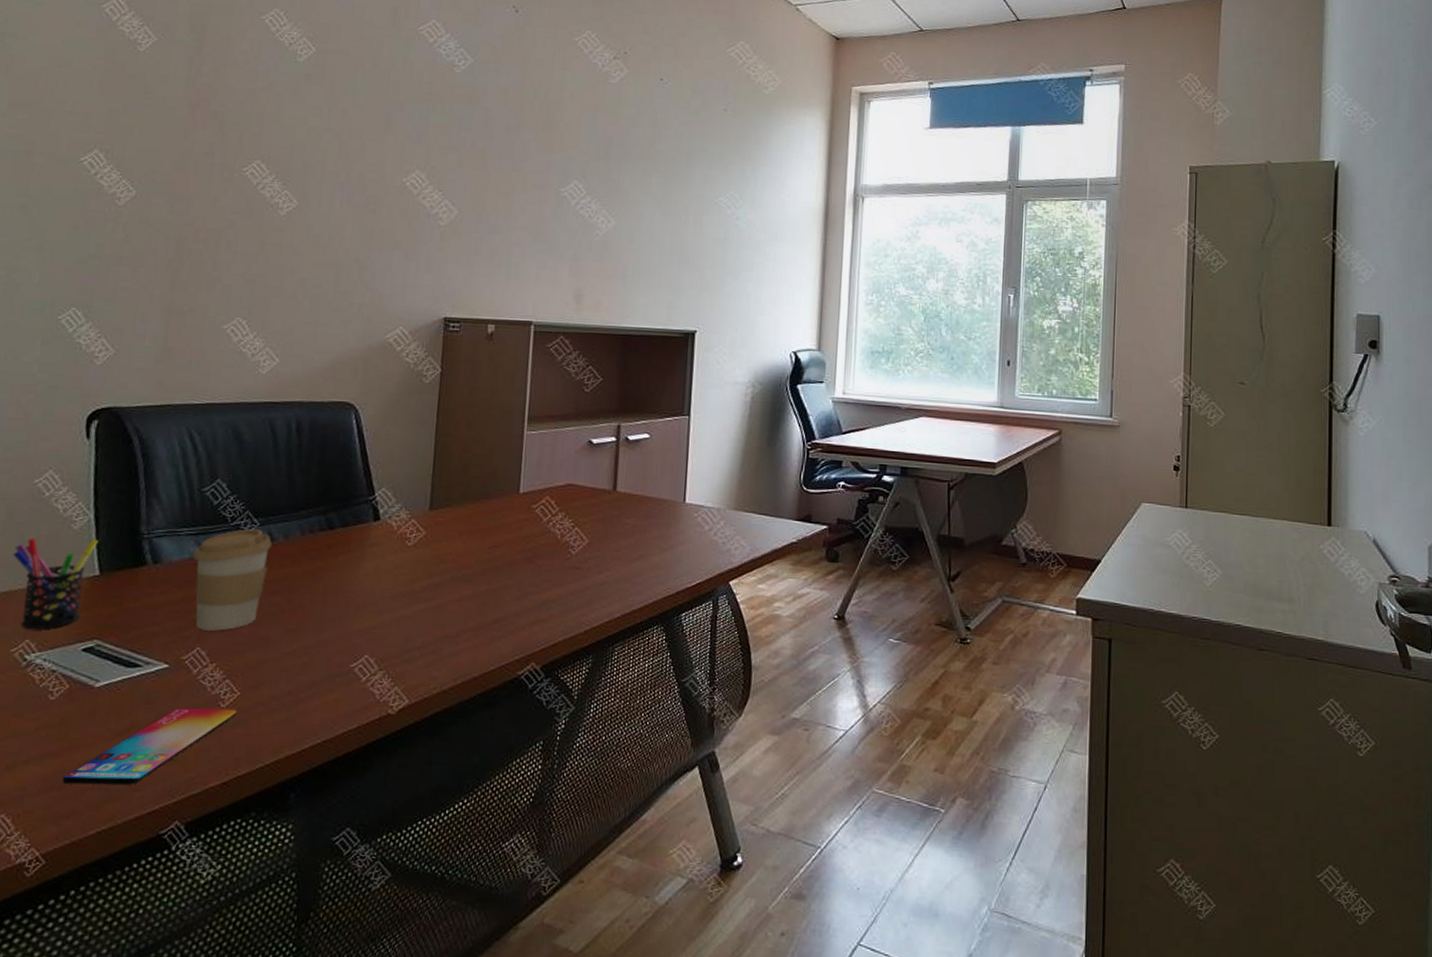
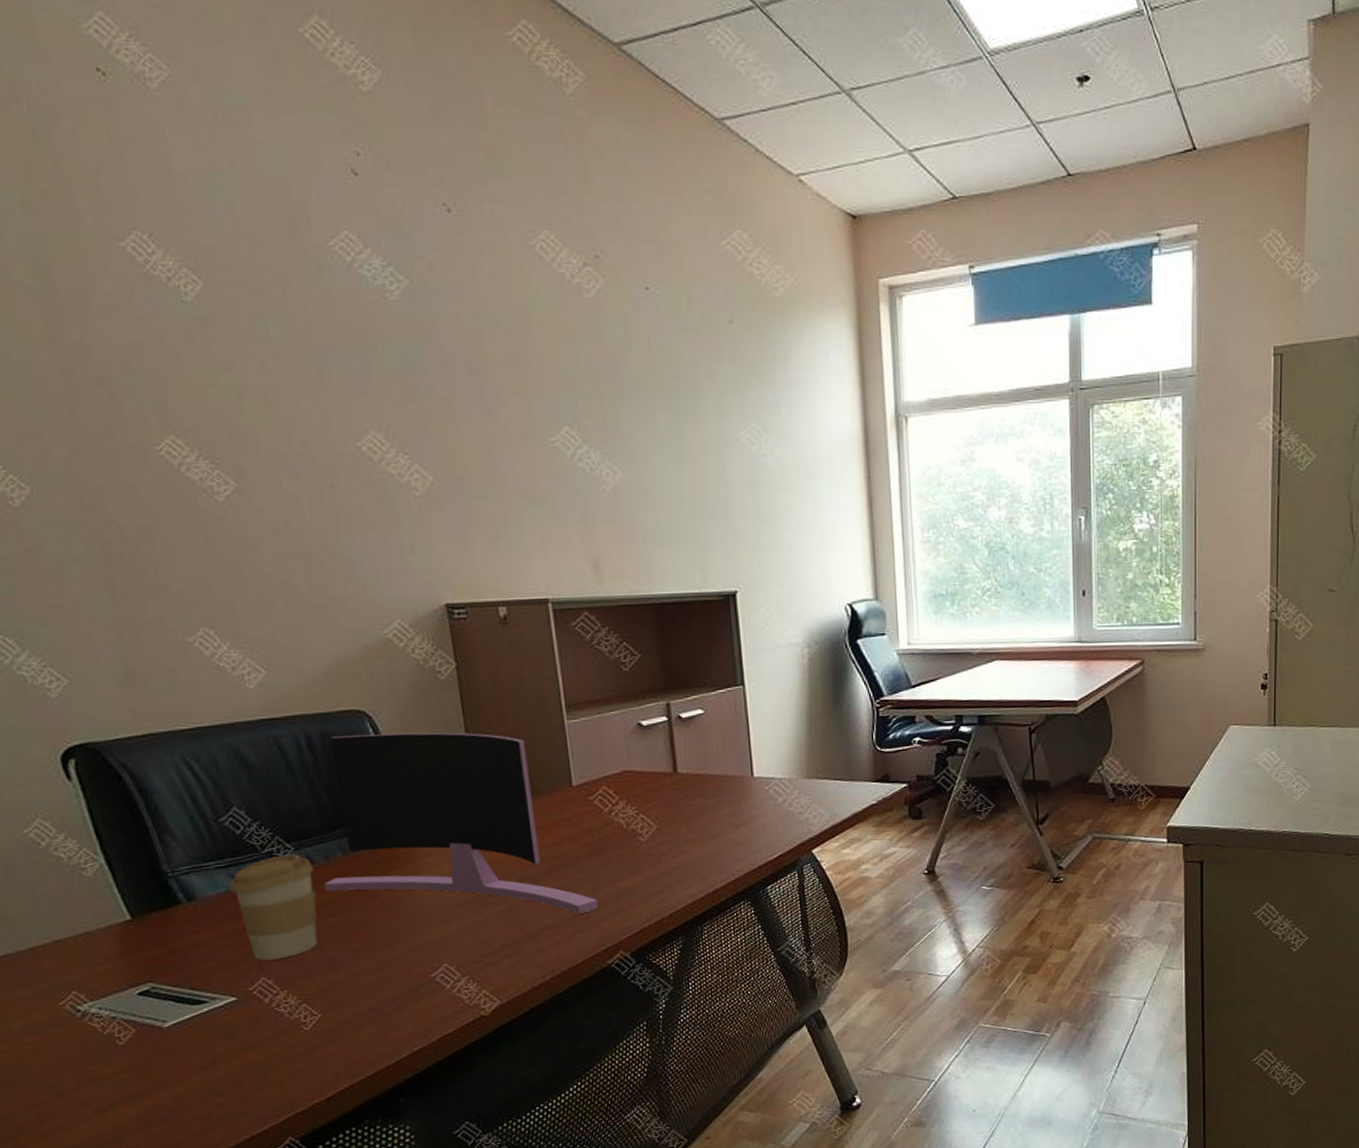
pen holder: present [12,538,98,630] -> none [26,883,124,982]
smartphone: present [62,708,237,785] -> none [157,1030,323,1119]
monitor: none [276,424,520,619] -> present [323,732,598,914]

